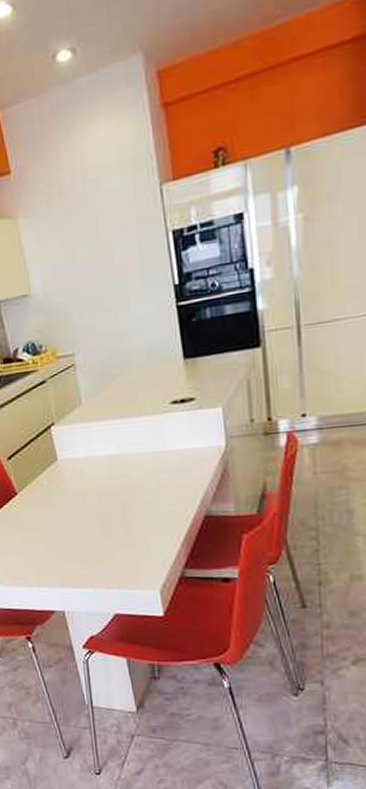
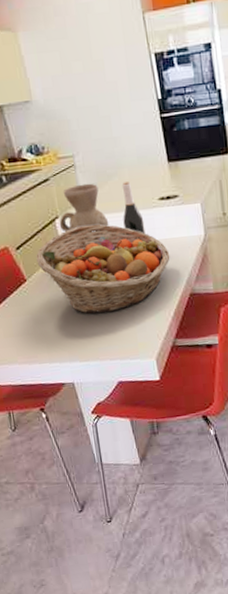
fruit basket: none [28,432,182,535] -> present [36,224,170,314]
vase: none [55,385,111,441] -> present [59,183,109,232]
wine bottle: none [127,383,153,444] -> present [122,182,146,234]

